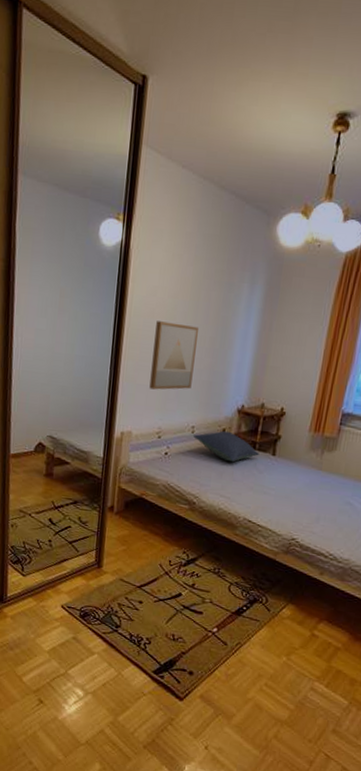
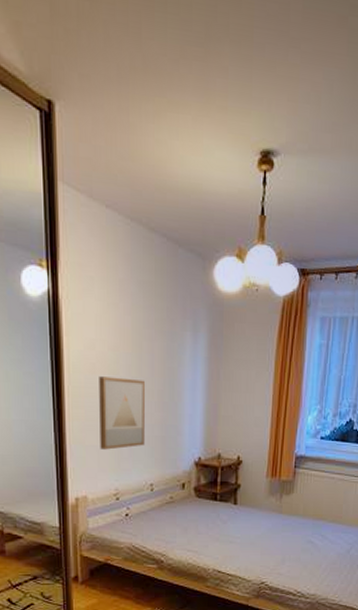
pillow: present [193,430,260,463] -> none [153,485,221,516]

